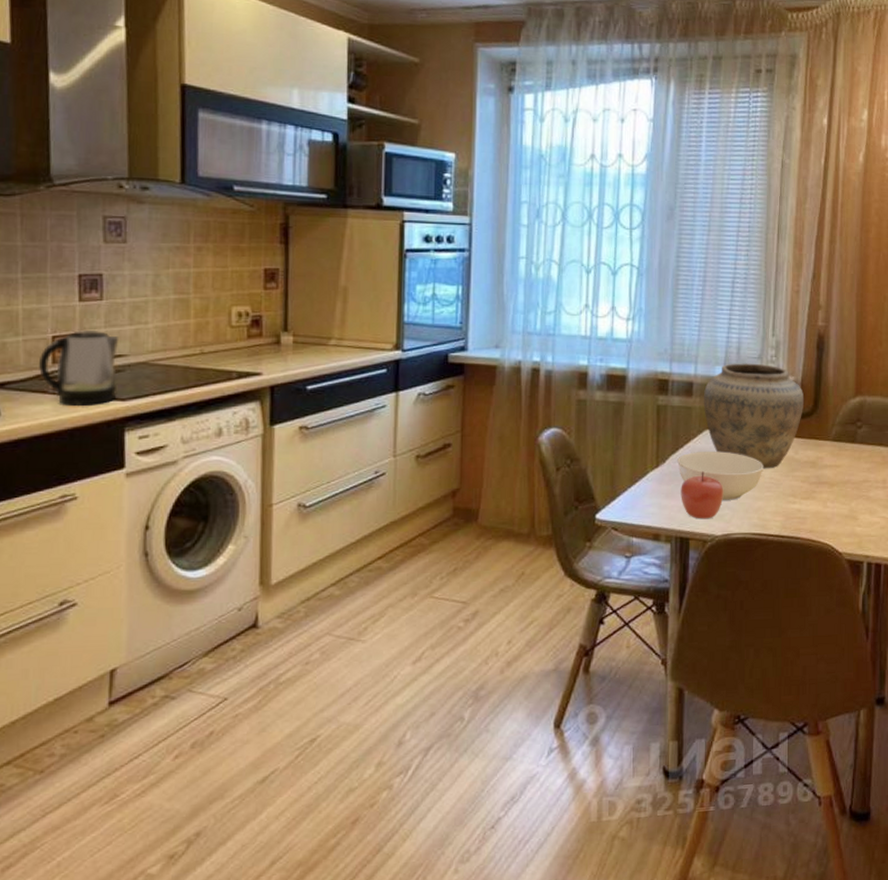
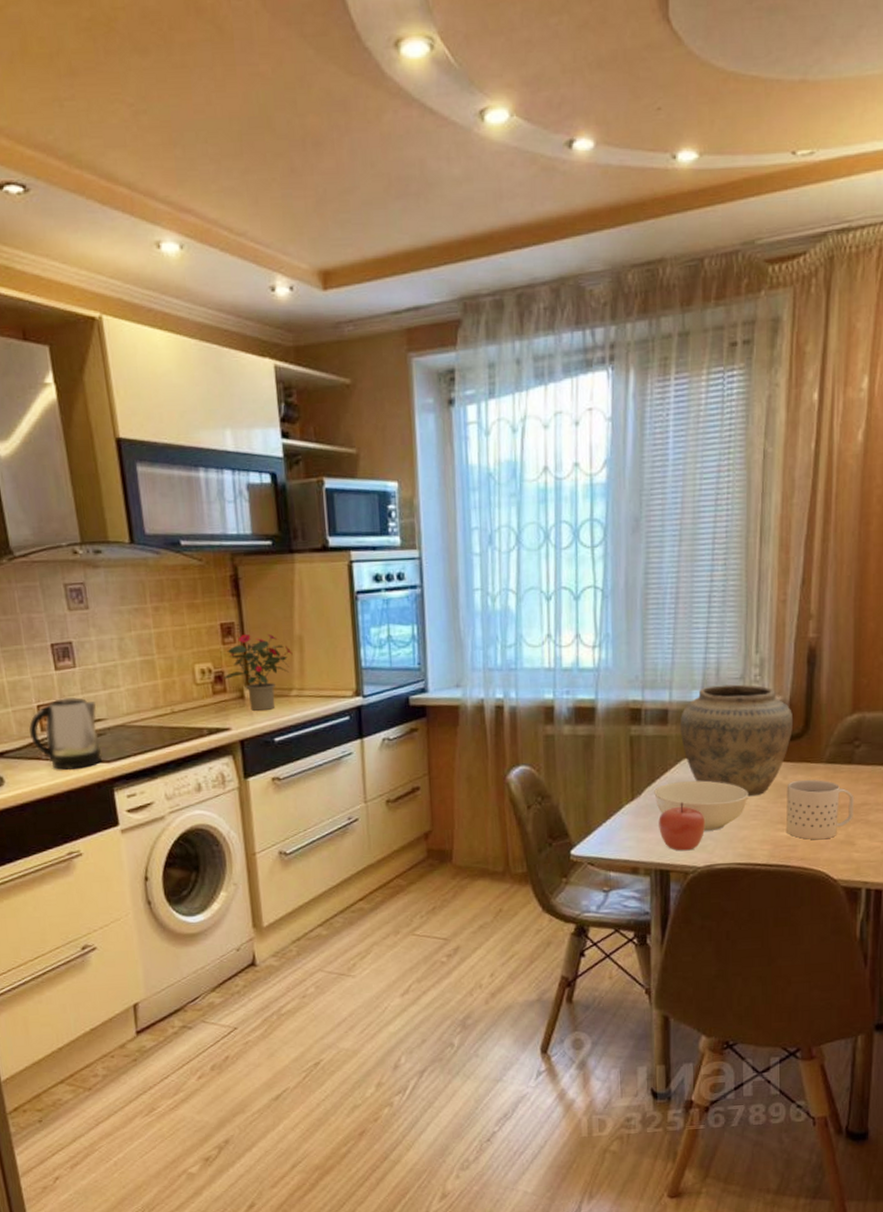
potted flower: none [261,280,335,357] -> present [224,633,293,711]
mug: none [796,455,857,514] -> present [785,779,855,840]

